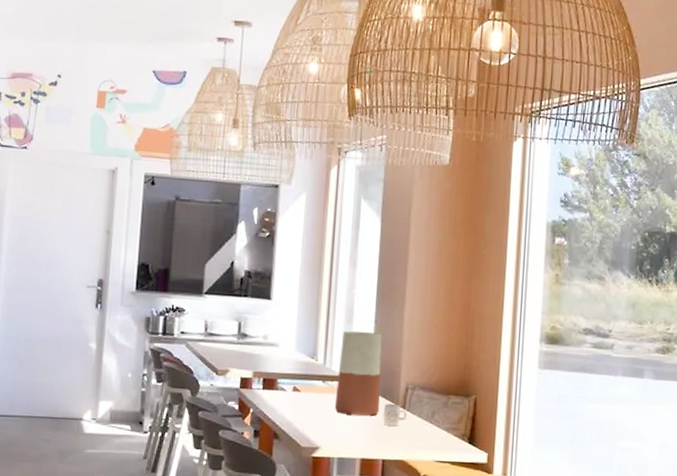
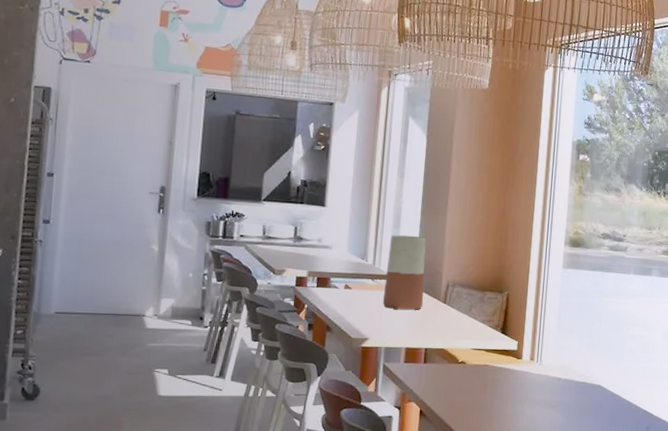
mug: present [383,404,407,426] -> none [426,299,448,319]

